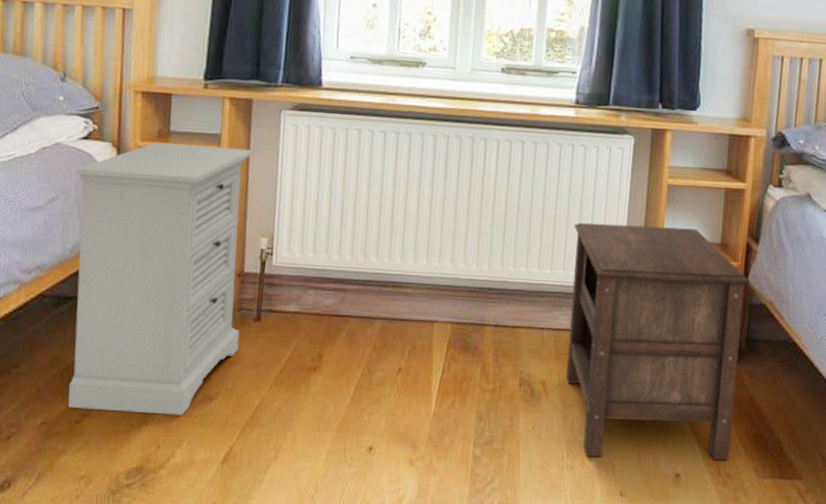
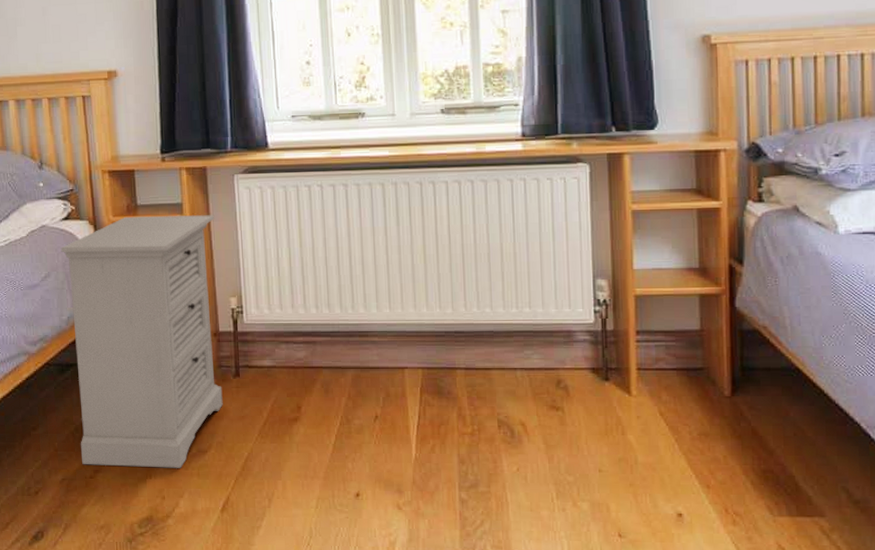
nightstand: present [565,222,750,461] -> none [535,255,738,498]

